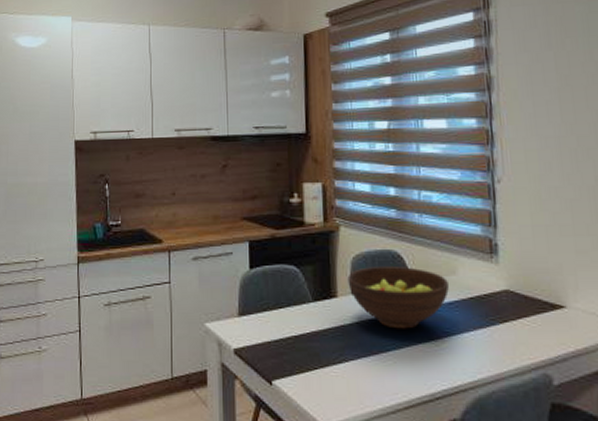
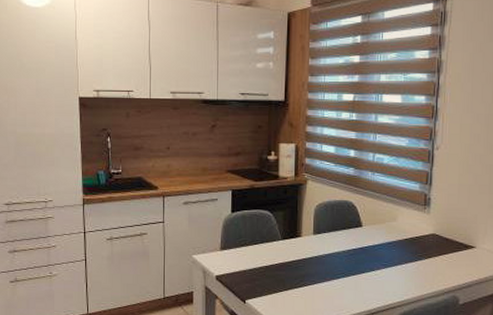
fruit bowl: present [347,267,450,329] -> none [311,213,391,262]

